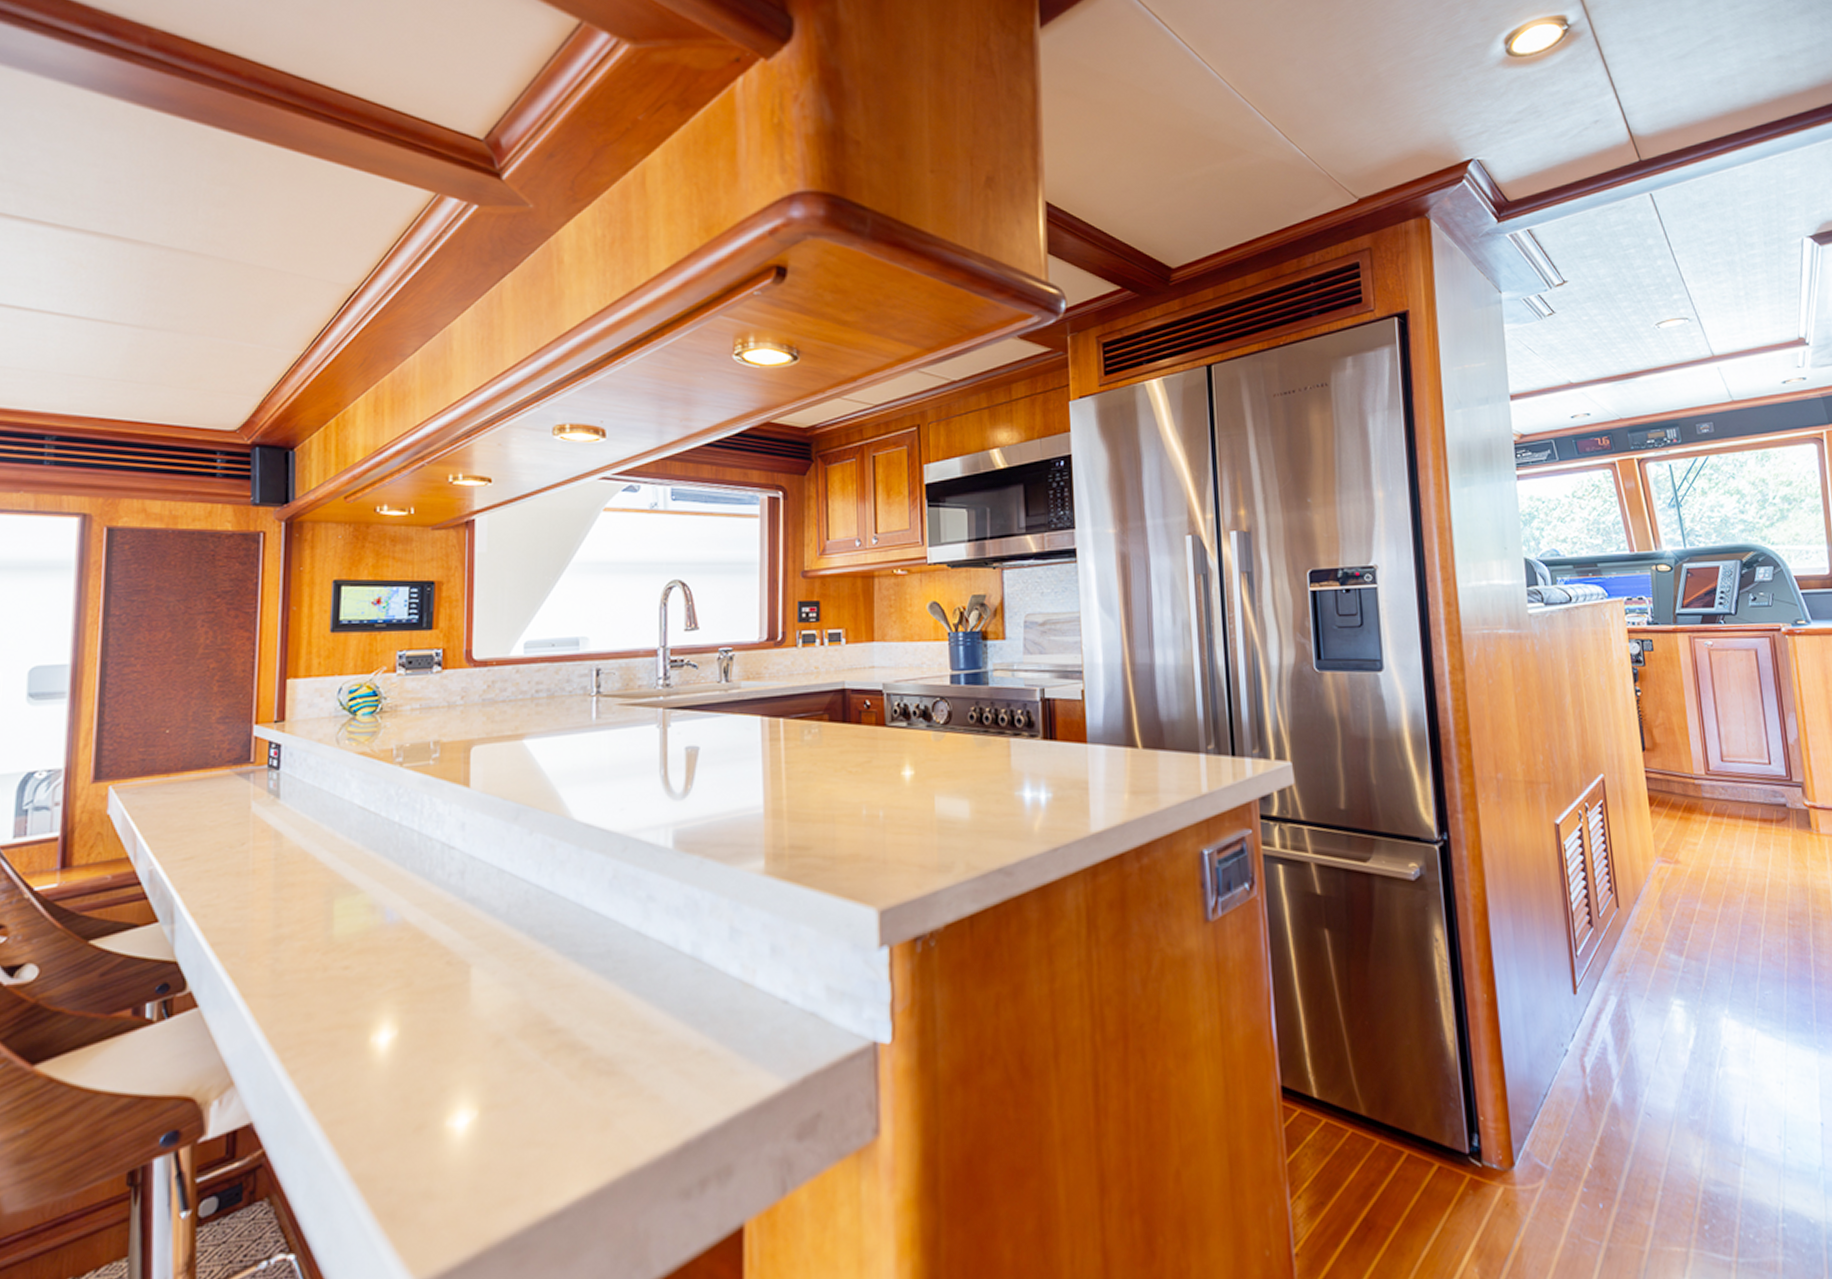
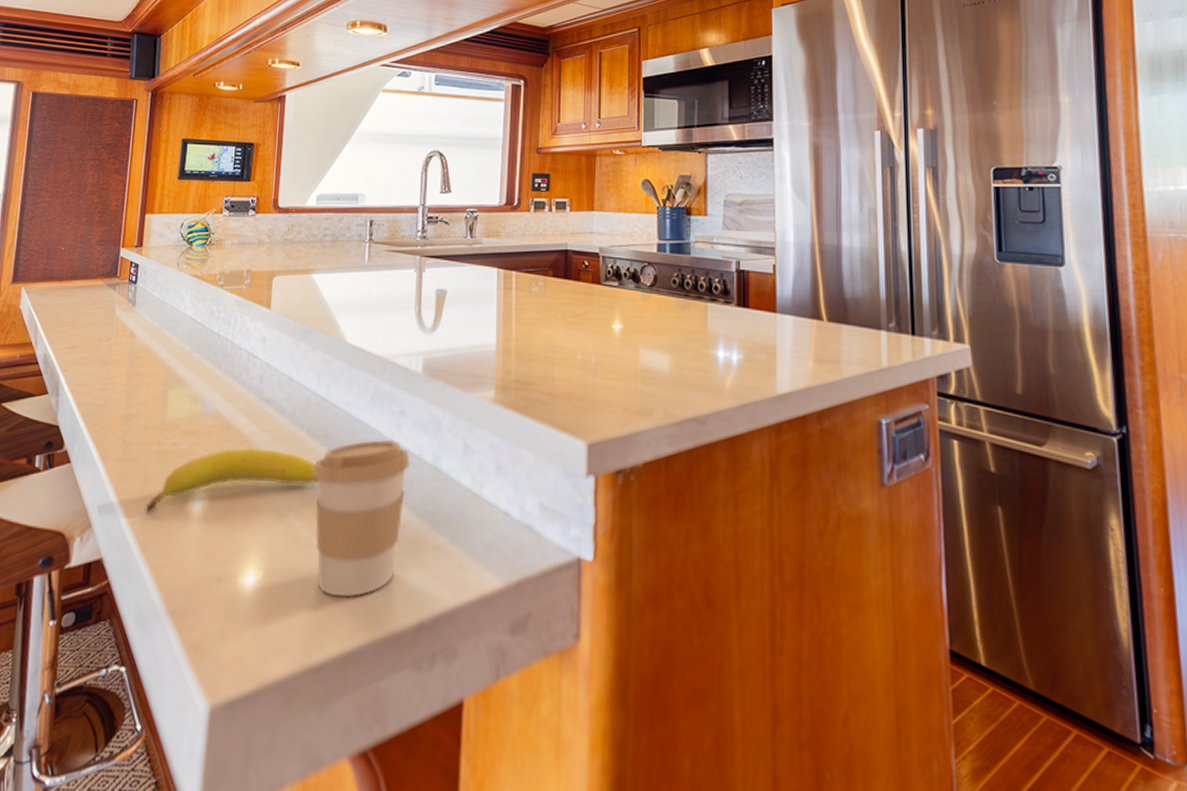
fruit: none [310,959,545,1059] -> present [145,447,318,514]
coffee cup: none [538,931,663,1127] -> present [313,439,410,597]

